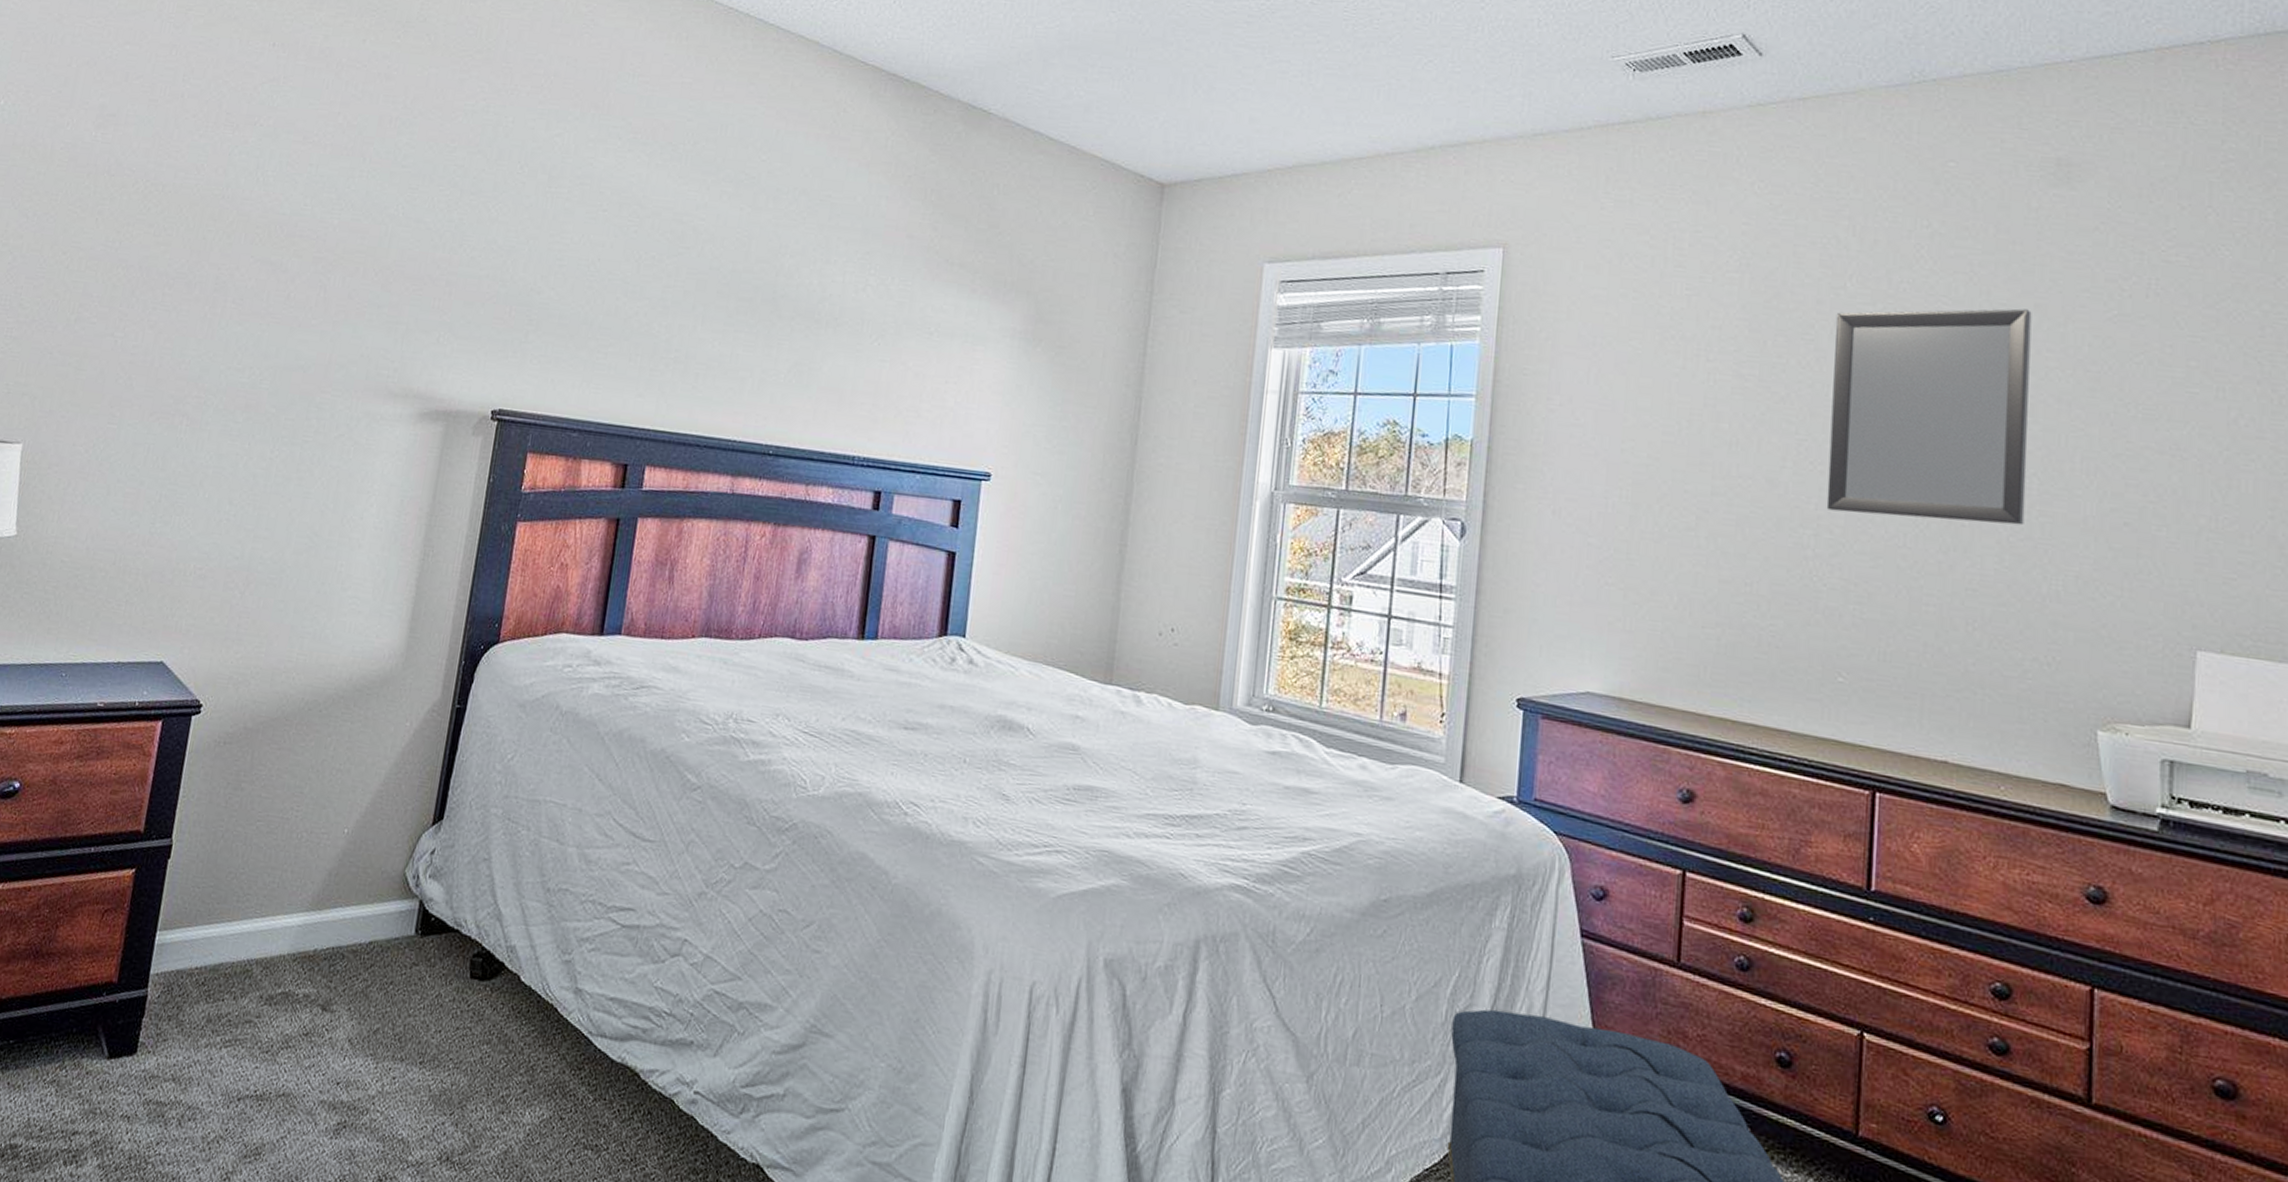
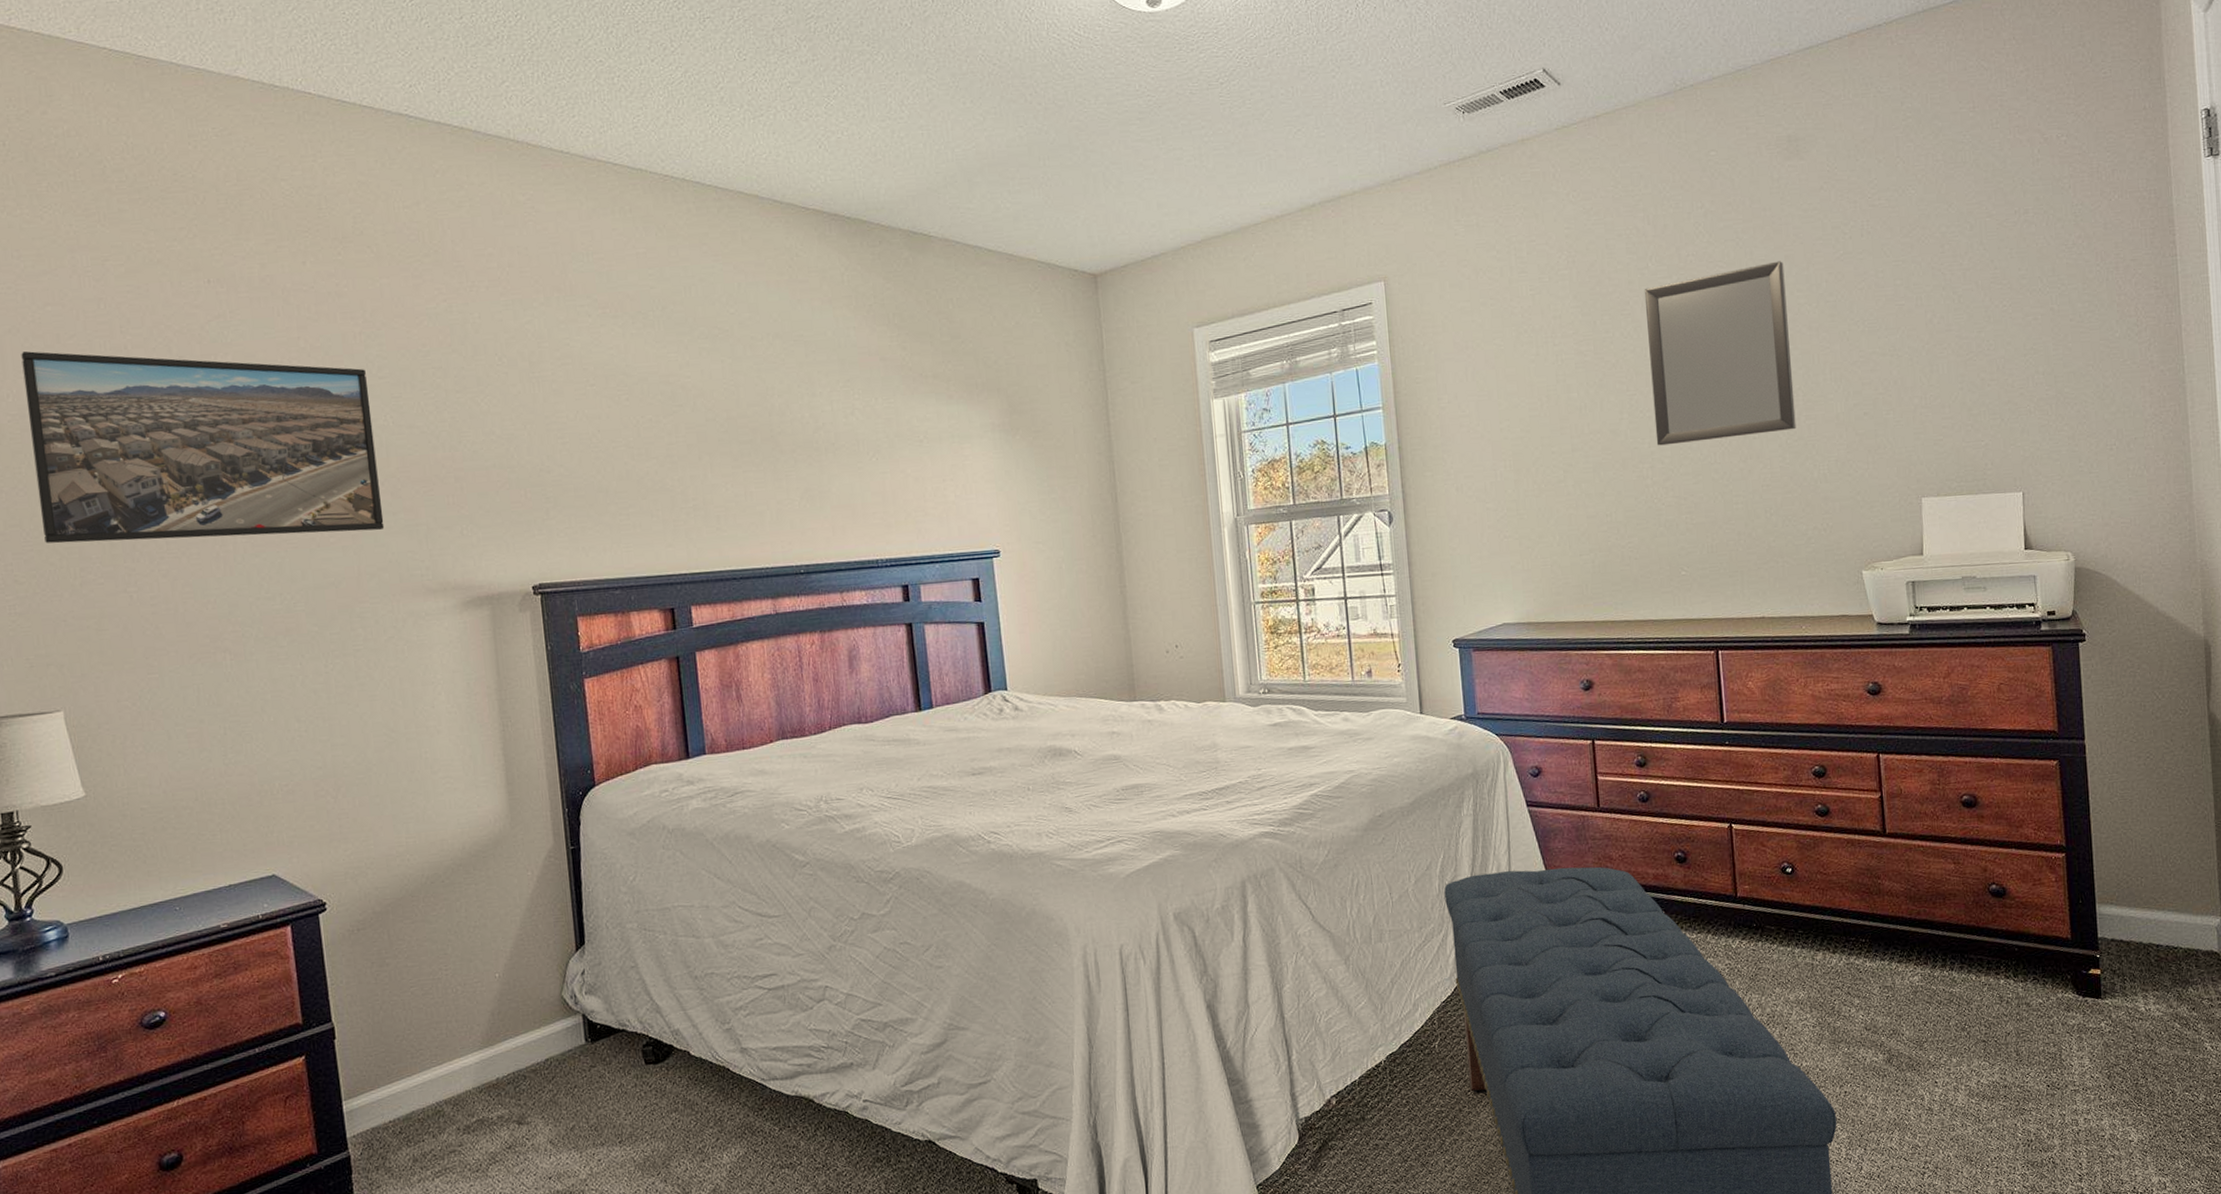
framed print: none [57,84,392,321] -> present [21,351,385,544]

